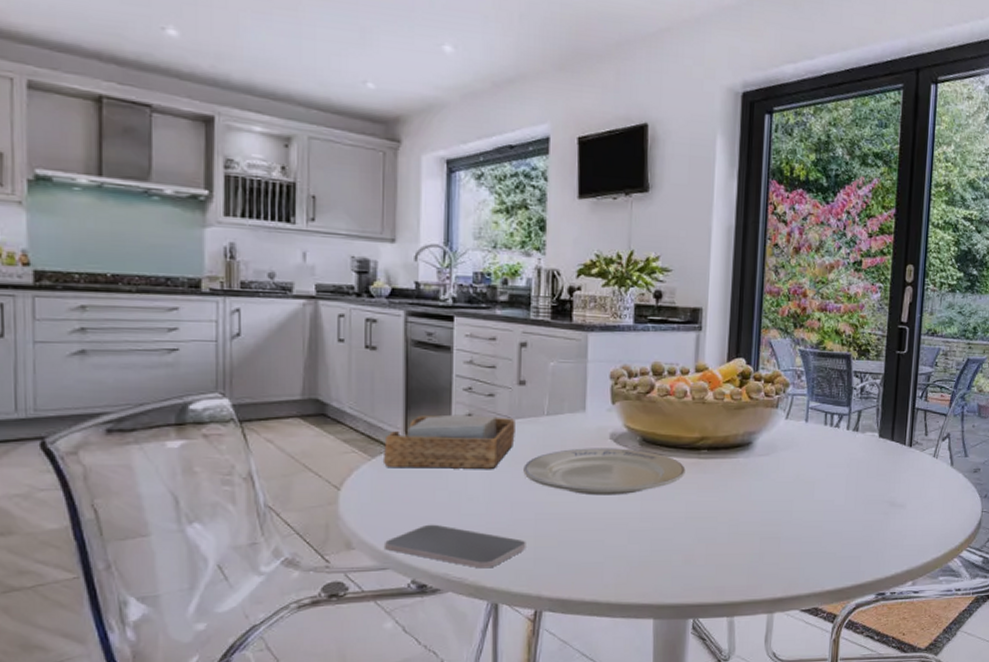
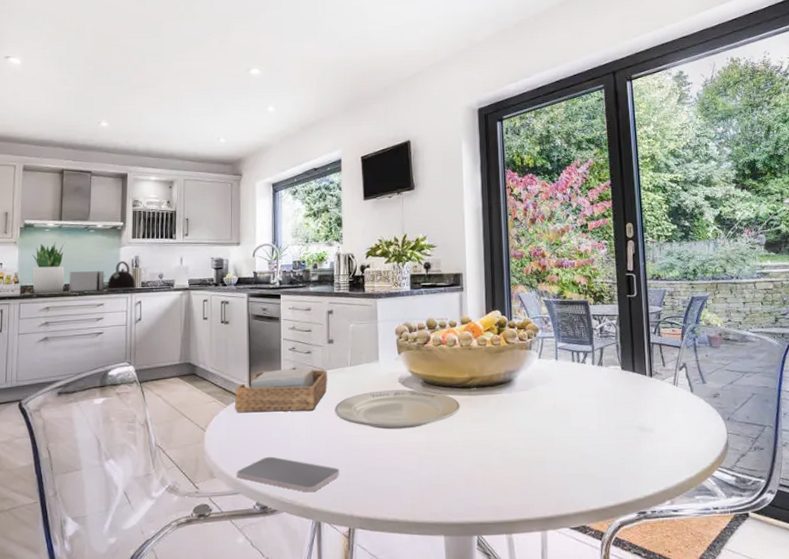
planter: none [52,208,111,286] -> present [32,241,65,293]
toaster: none [118,256,181,290] -> present [69,271,106,293]
kettle: none [183,248,231,295] -> present [107,261,136,293]

